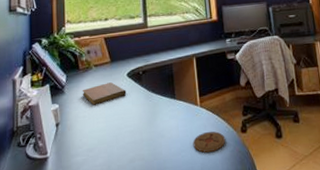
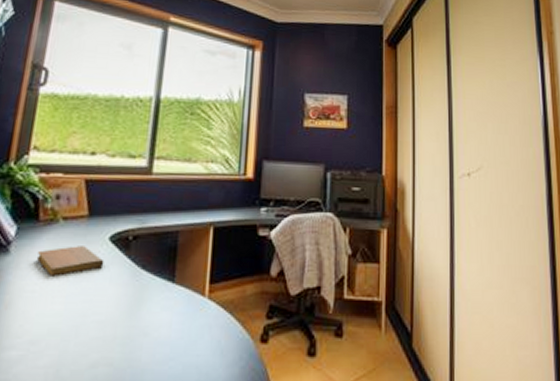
coaster: present [193,131,226,153] -> none [188,335,237,367]

